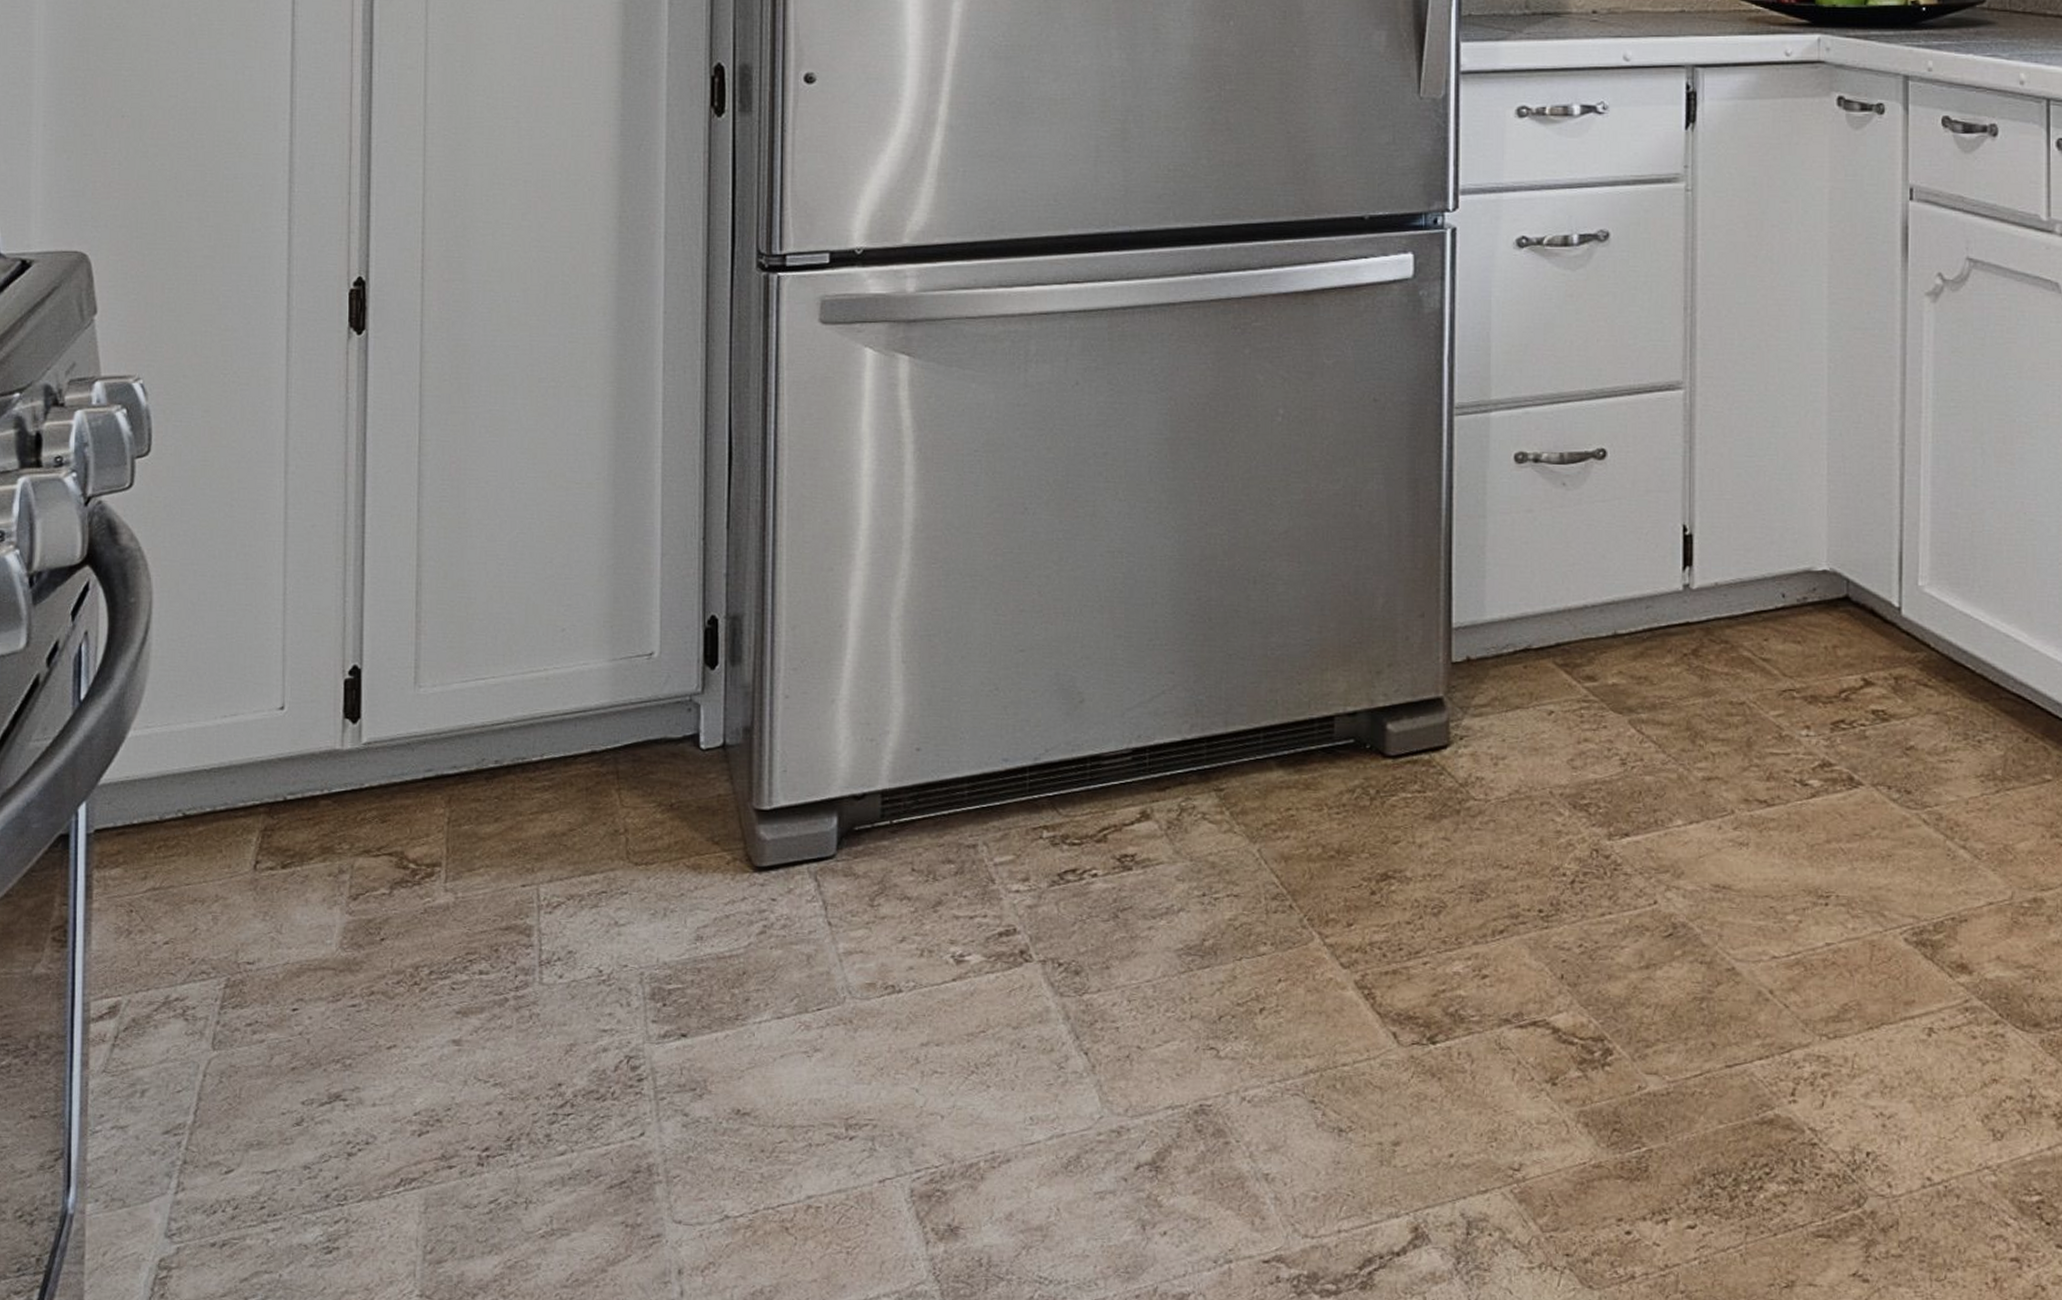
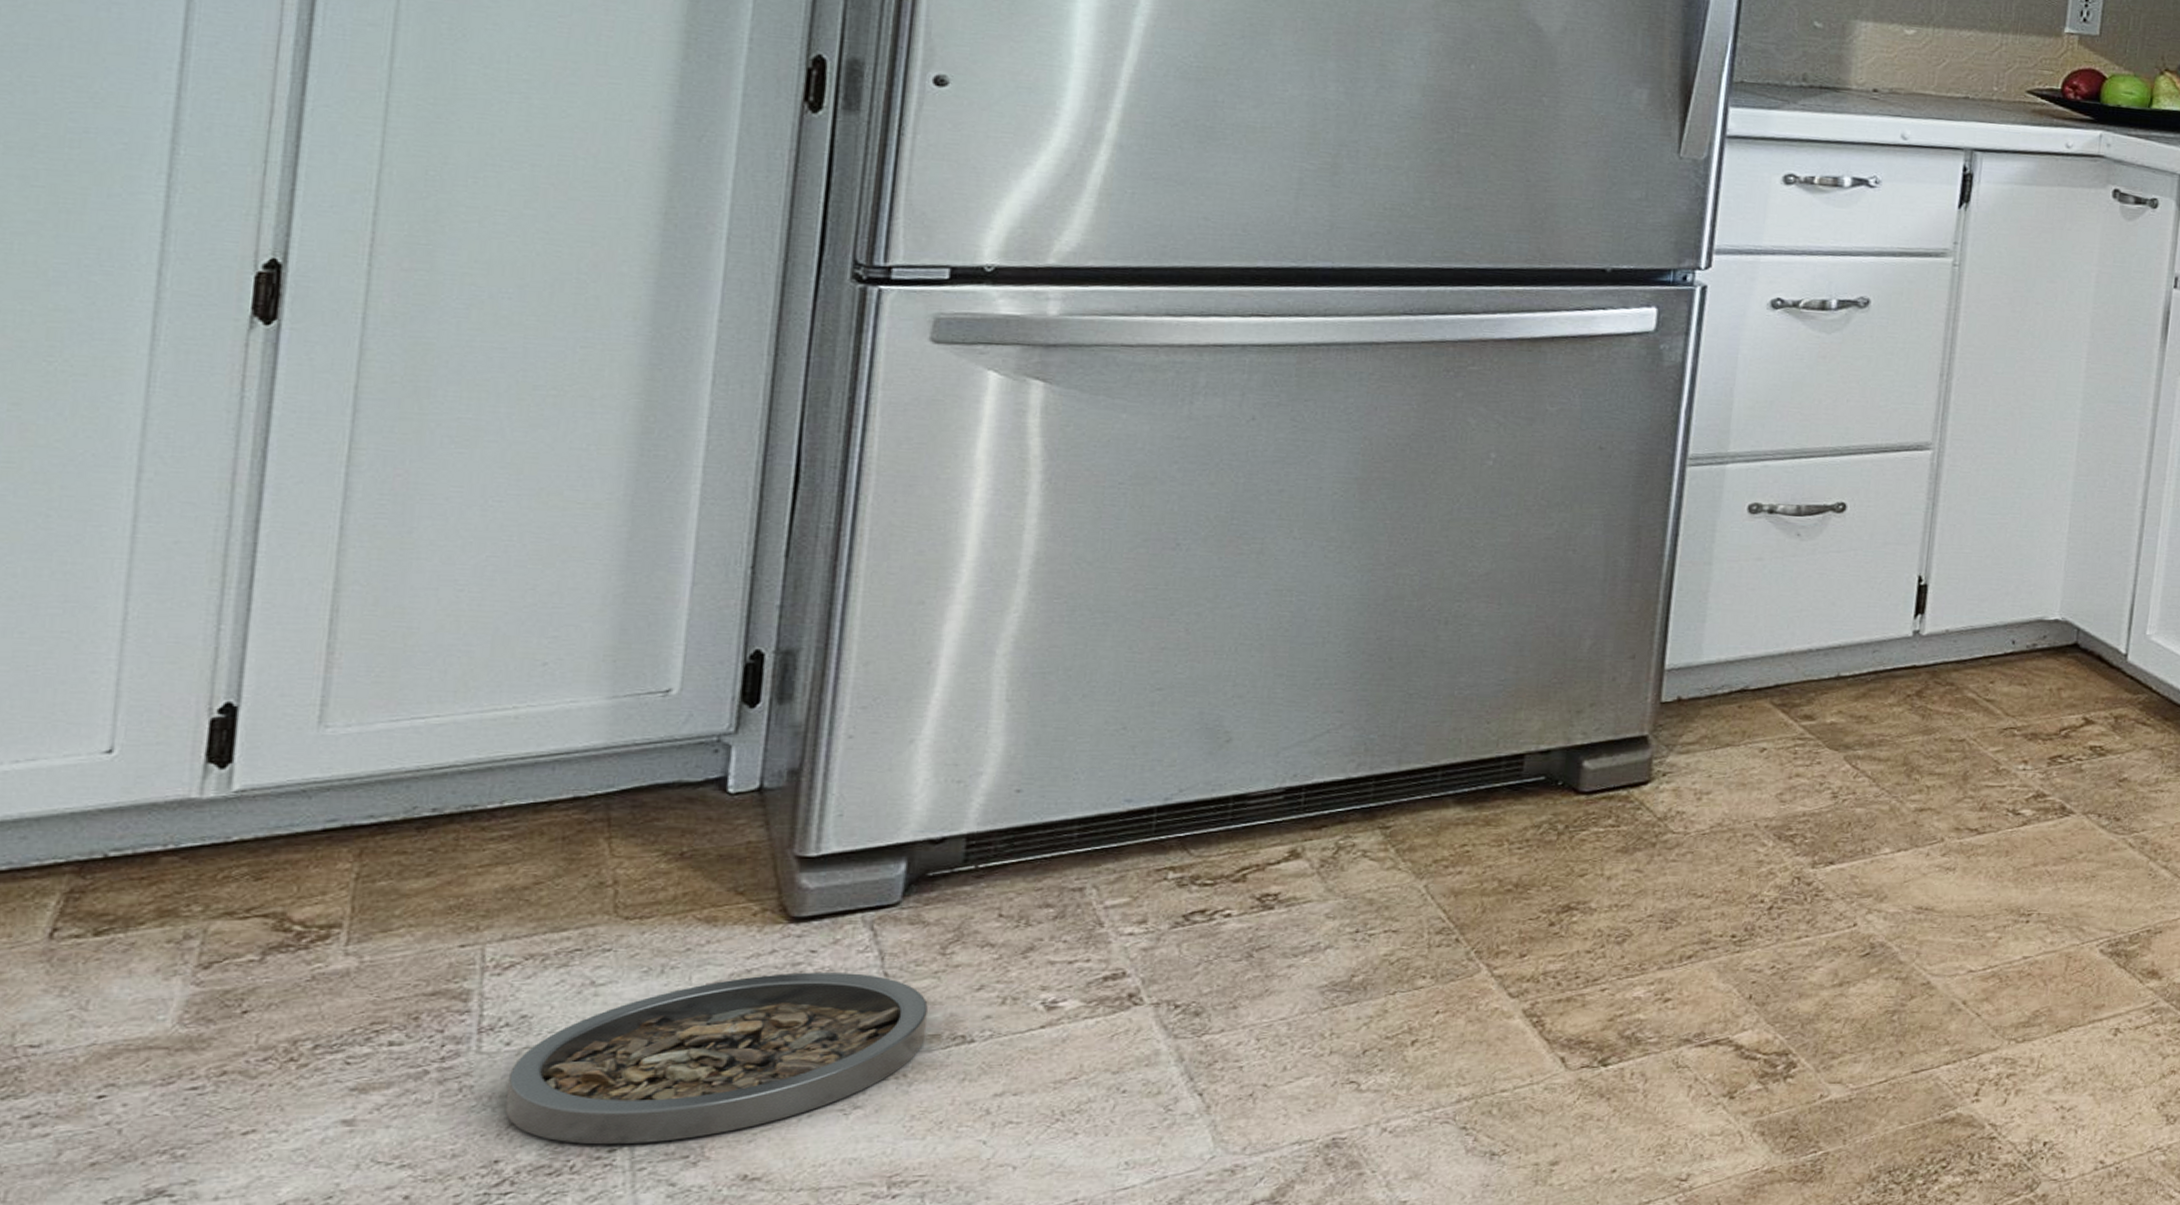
pet bowl: none [562,919,865,1075] -> present [505,972,929,1145]

